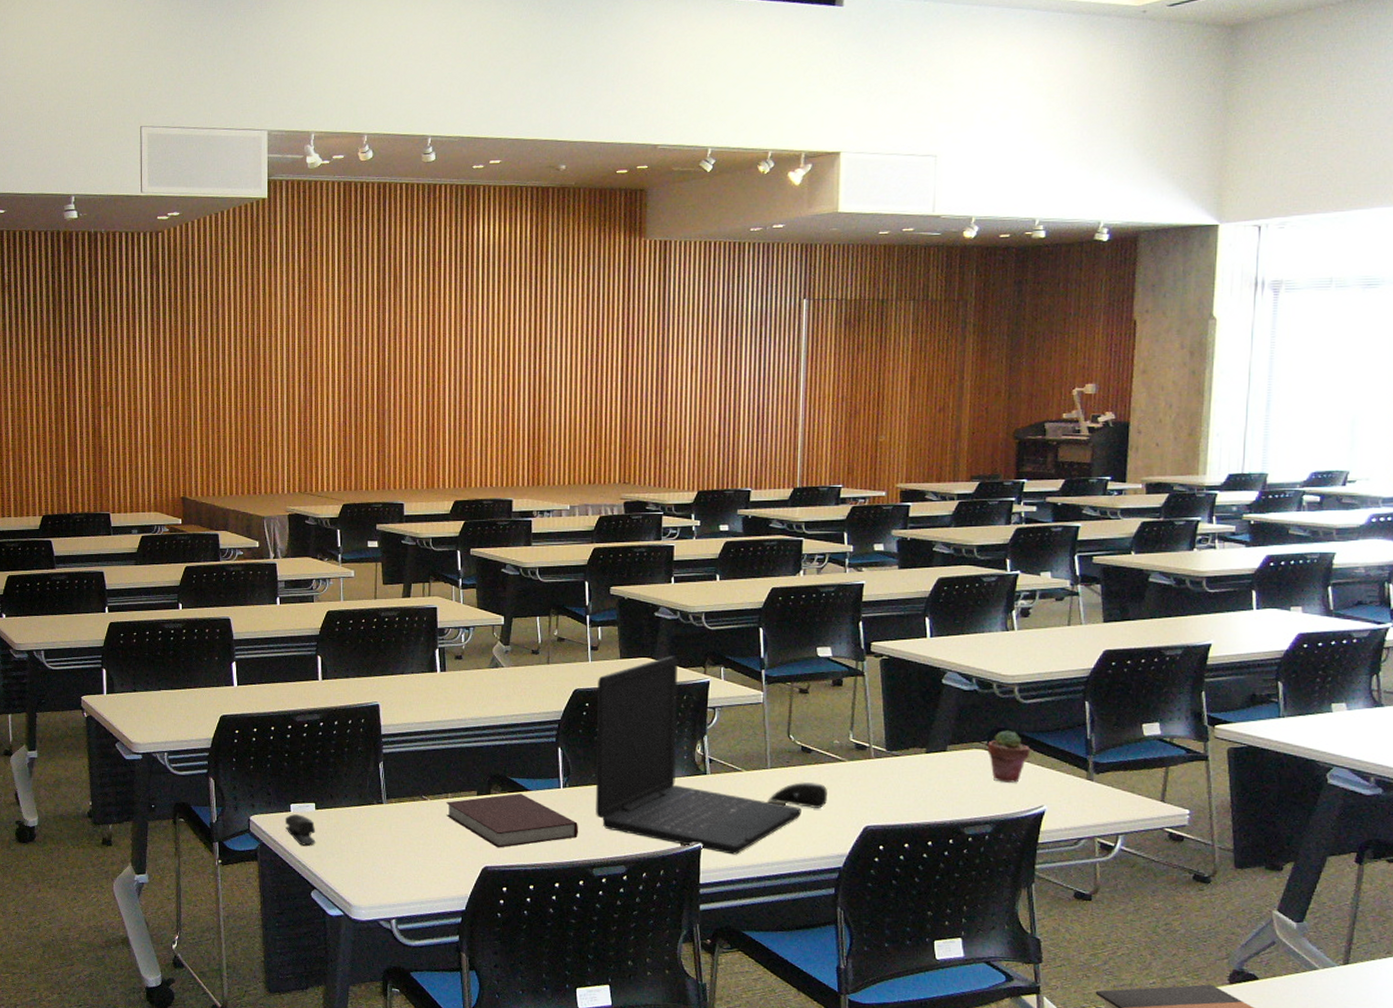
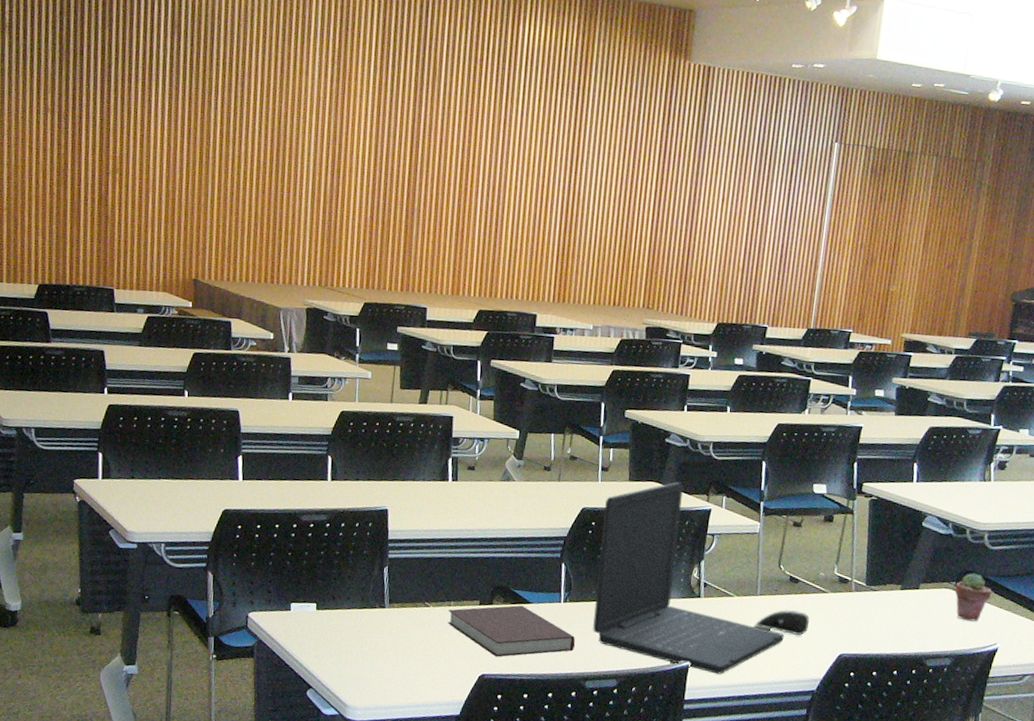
stapler: present [284,814,316,846] -> none [283,613,316,645]

